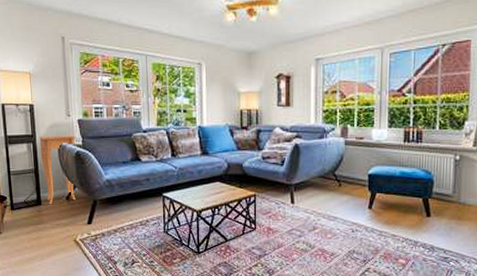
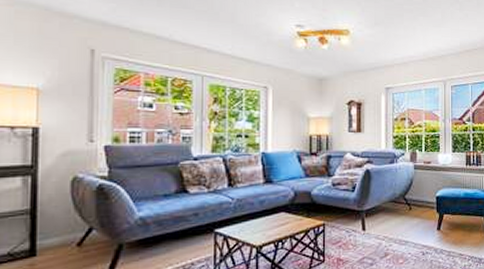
side table: present [39,135,76,205] -> none [42,165,99,255]

